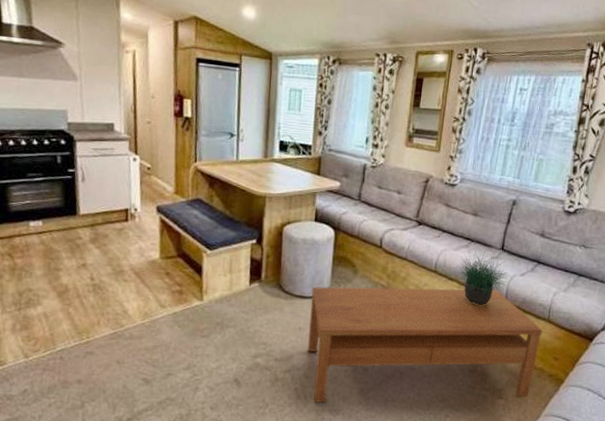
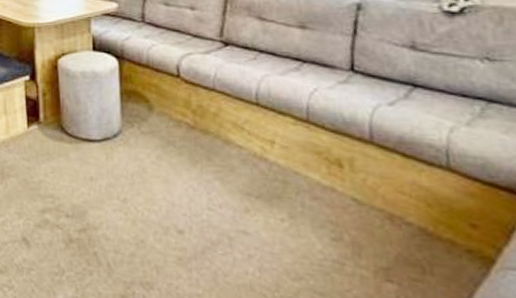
coffee table: present [308,287,543,403] -> none [99,125,442,283]
potted plant: present [455,249,510,305] -> none [286,72,372,147]

